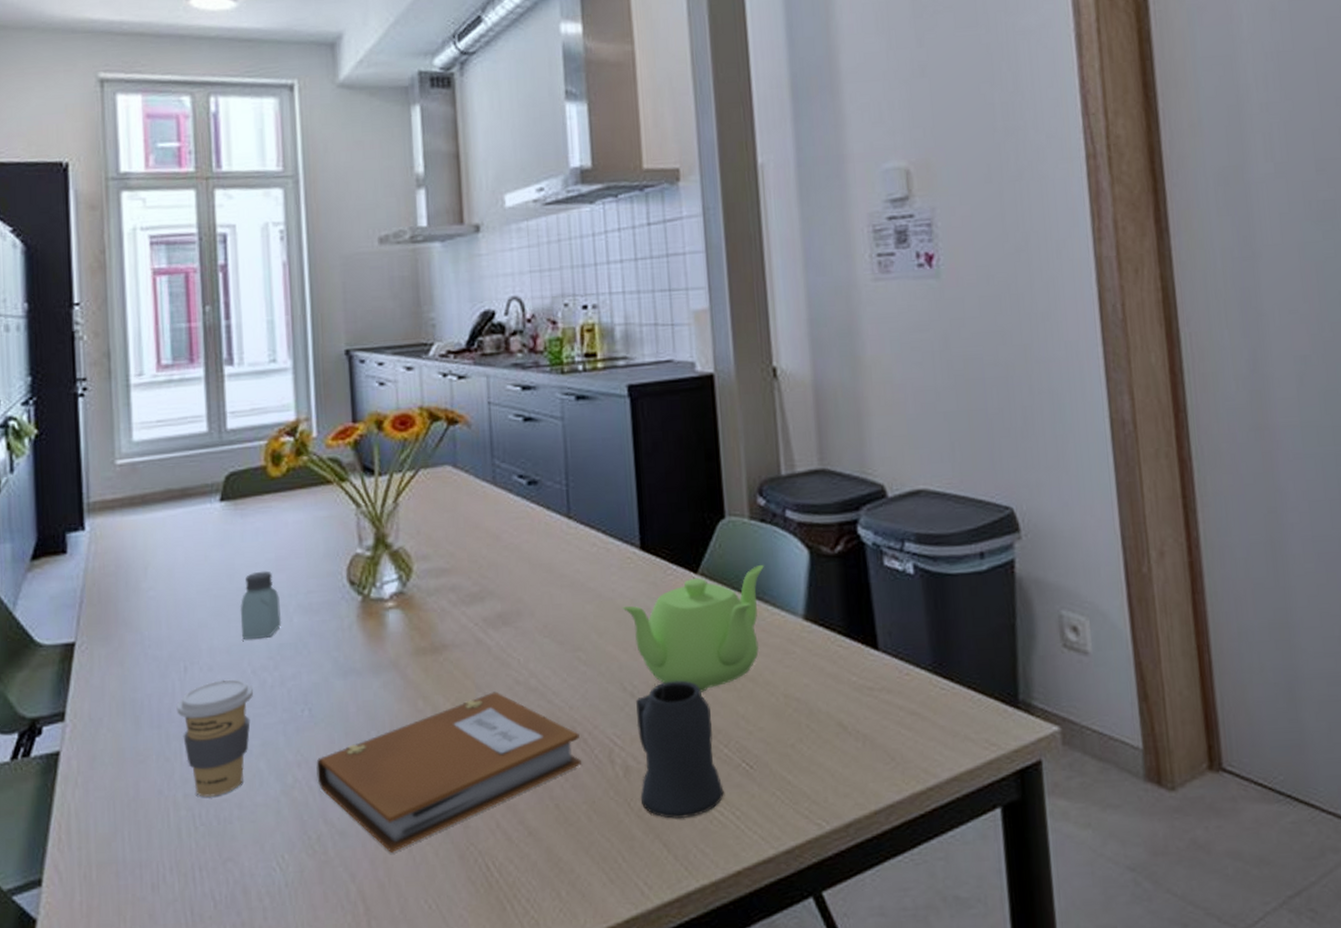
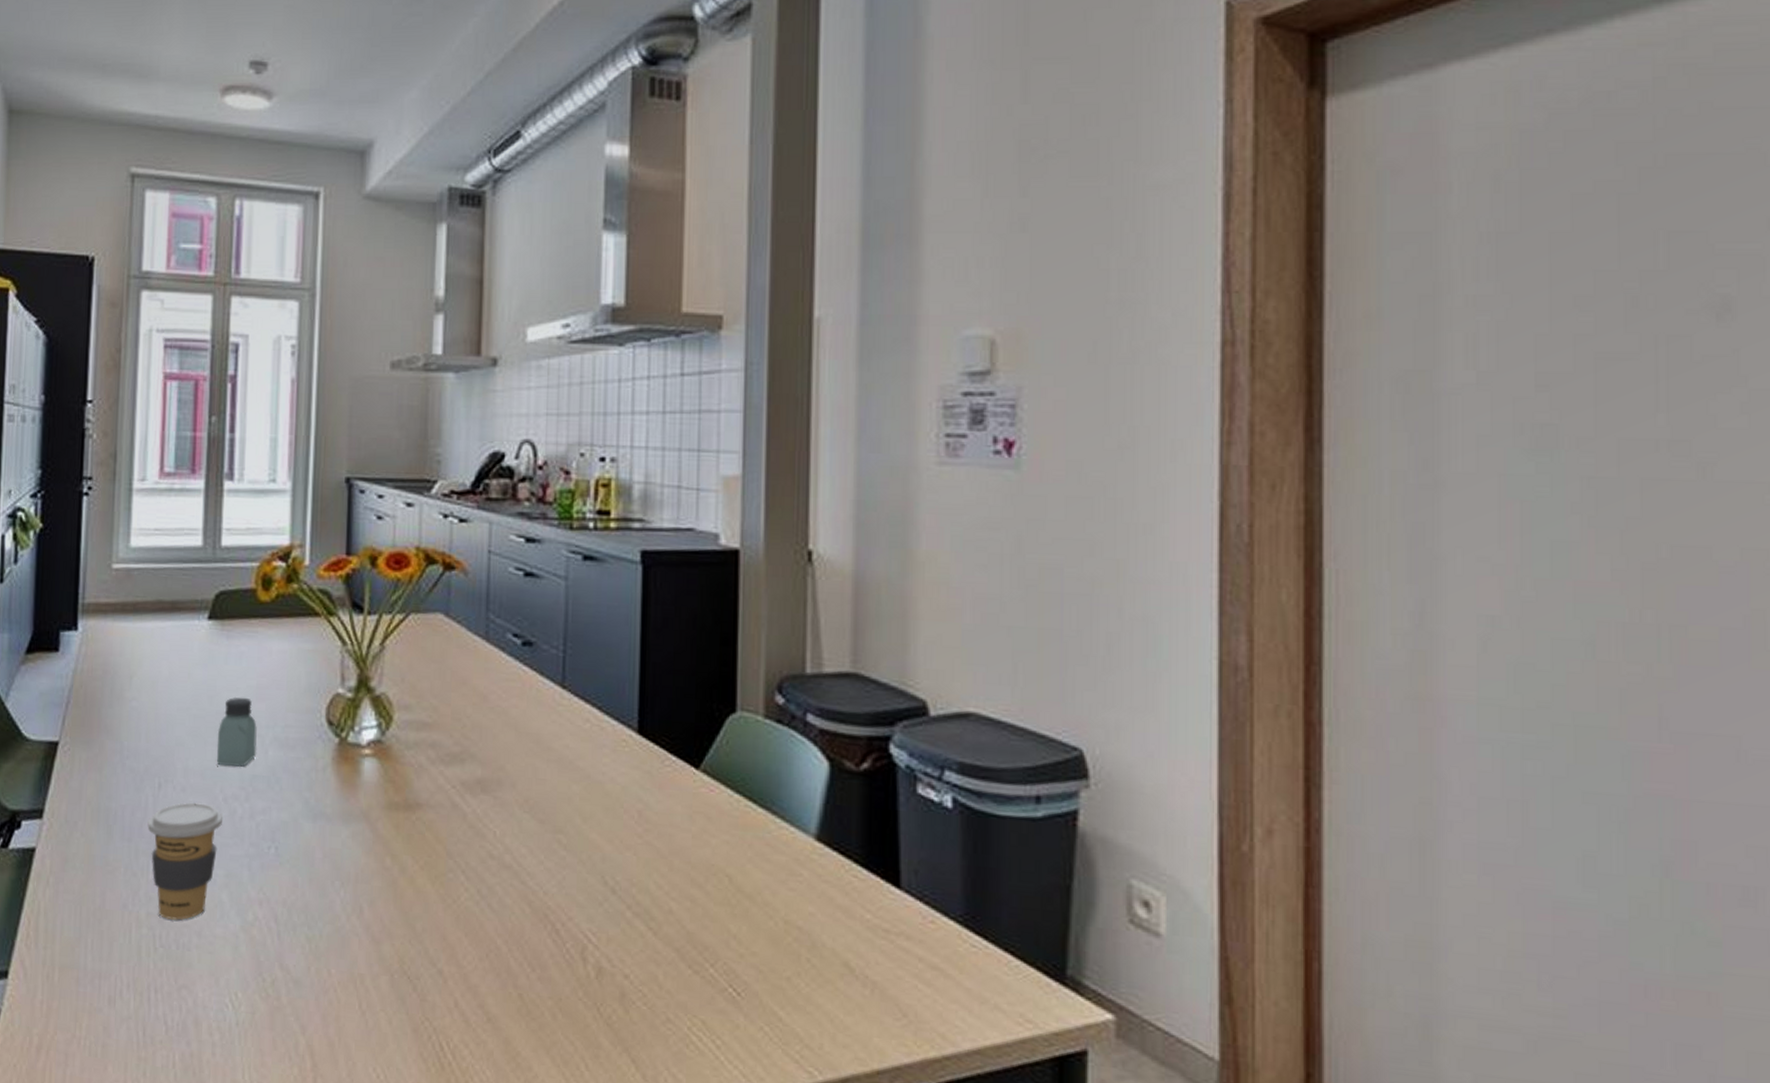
notebook: present [316,691,581,853] -> none [277,861,552,1012]
teapot: present [622,564,764,692] -> none [611,770,776,902]
mug: present [636,680,724,819] -> none [611,883,705,1037]

